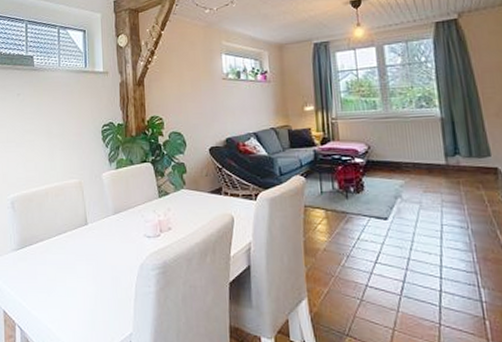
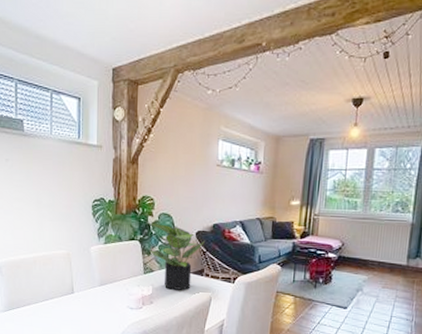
potted plant: none [157,141,219,213] -> present [147,221,205,290]

